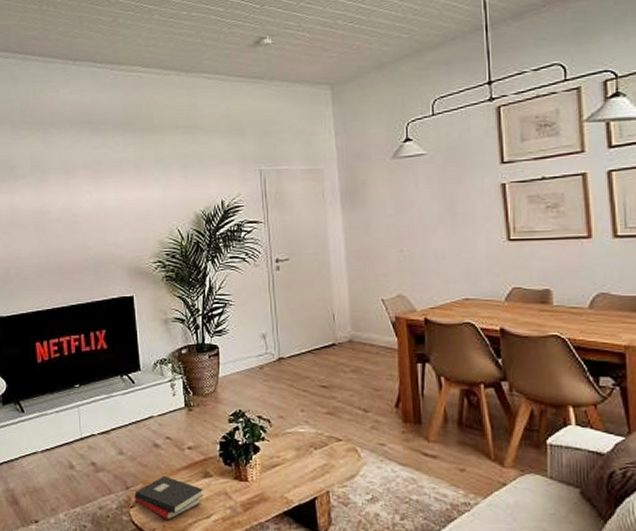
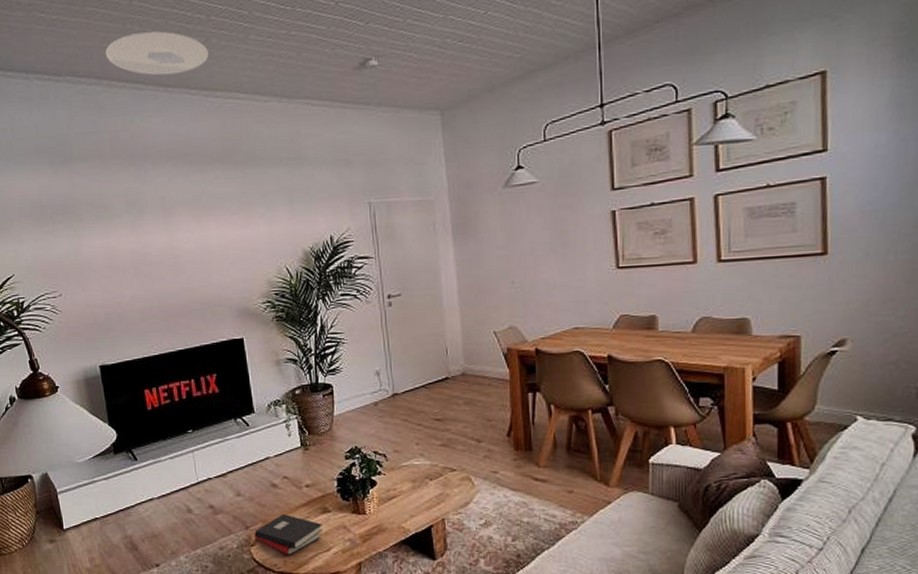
ceiling light: none [23,12,115,51] -> present [106,31,209,76]

